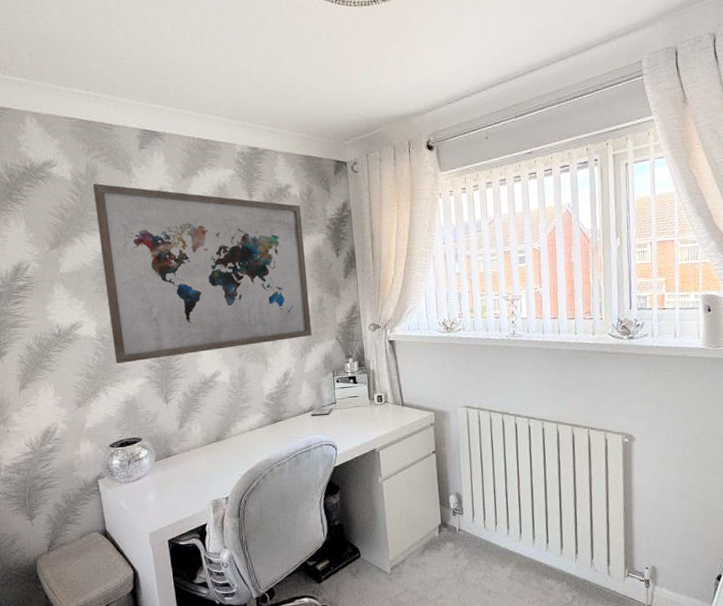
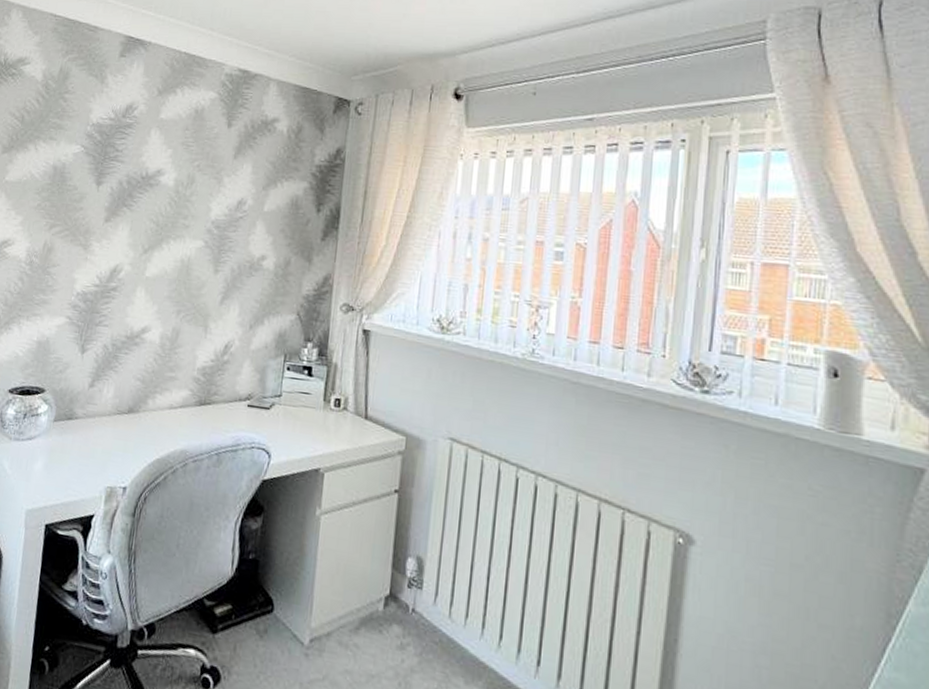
wall art: present [92,183,312,364] -> none [38,88,285,305]

